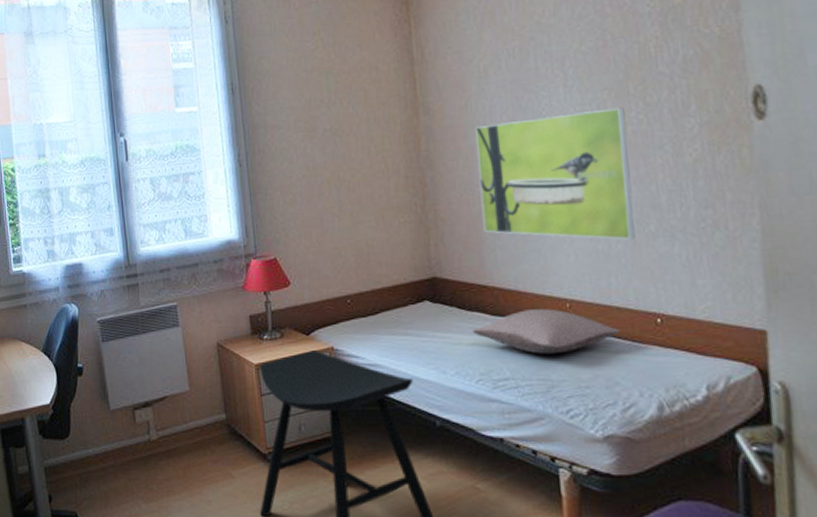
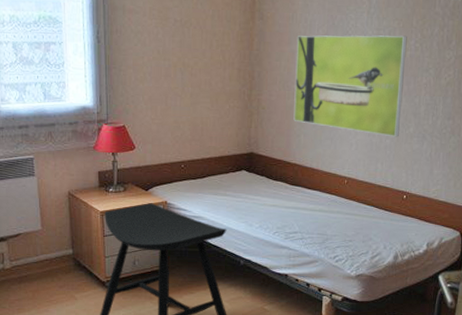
pillow: present [472,309,620,354] -> none [275,183,378,216]

